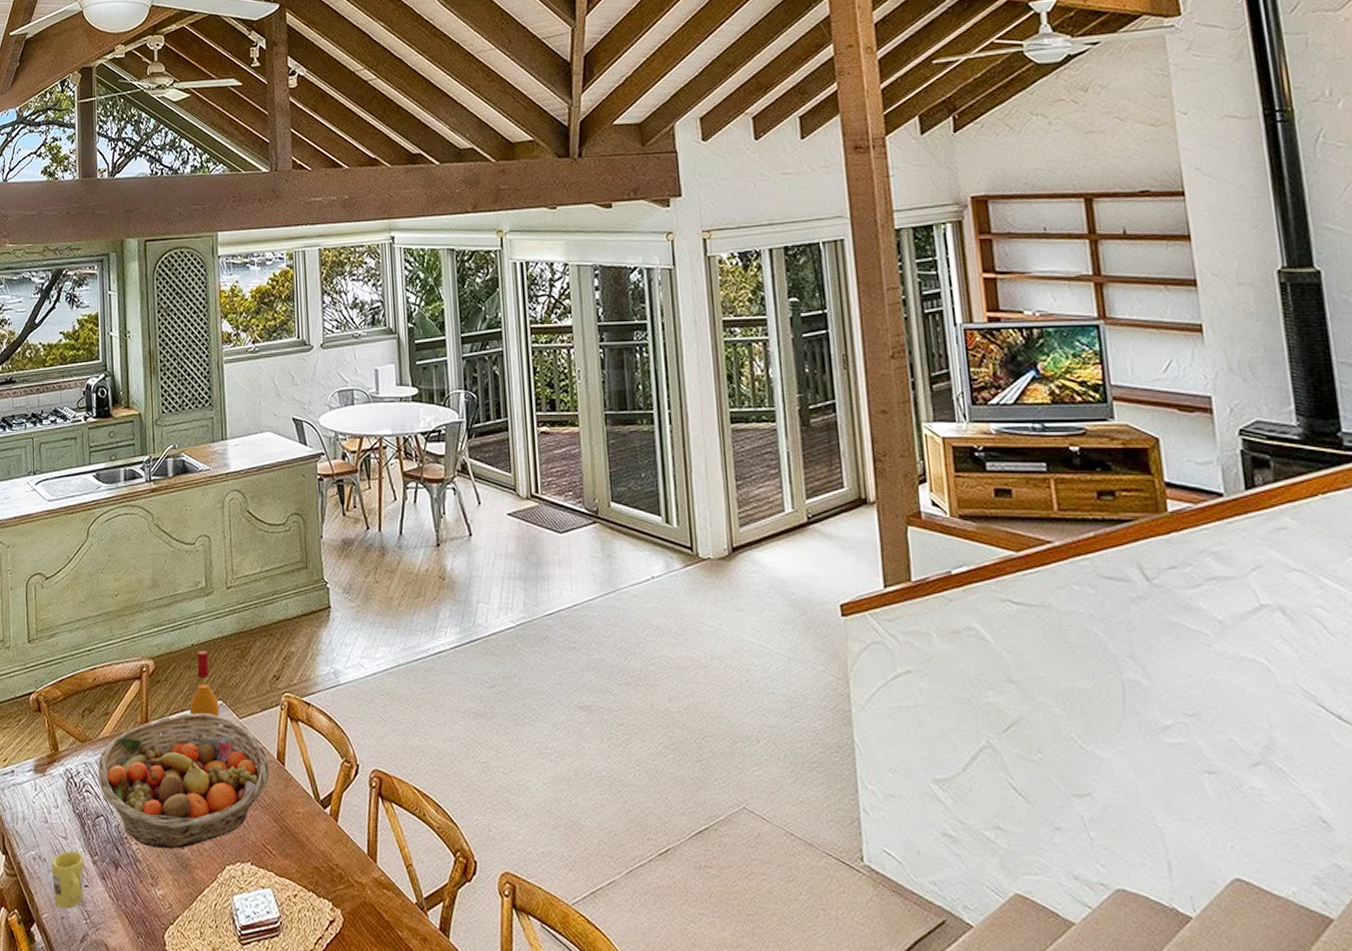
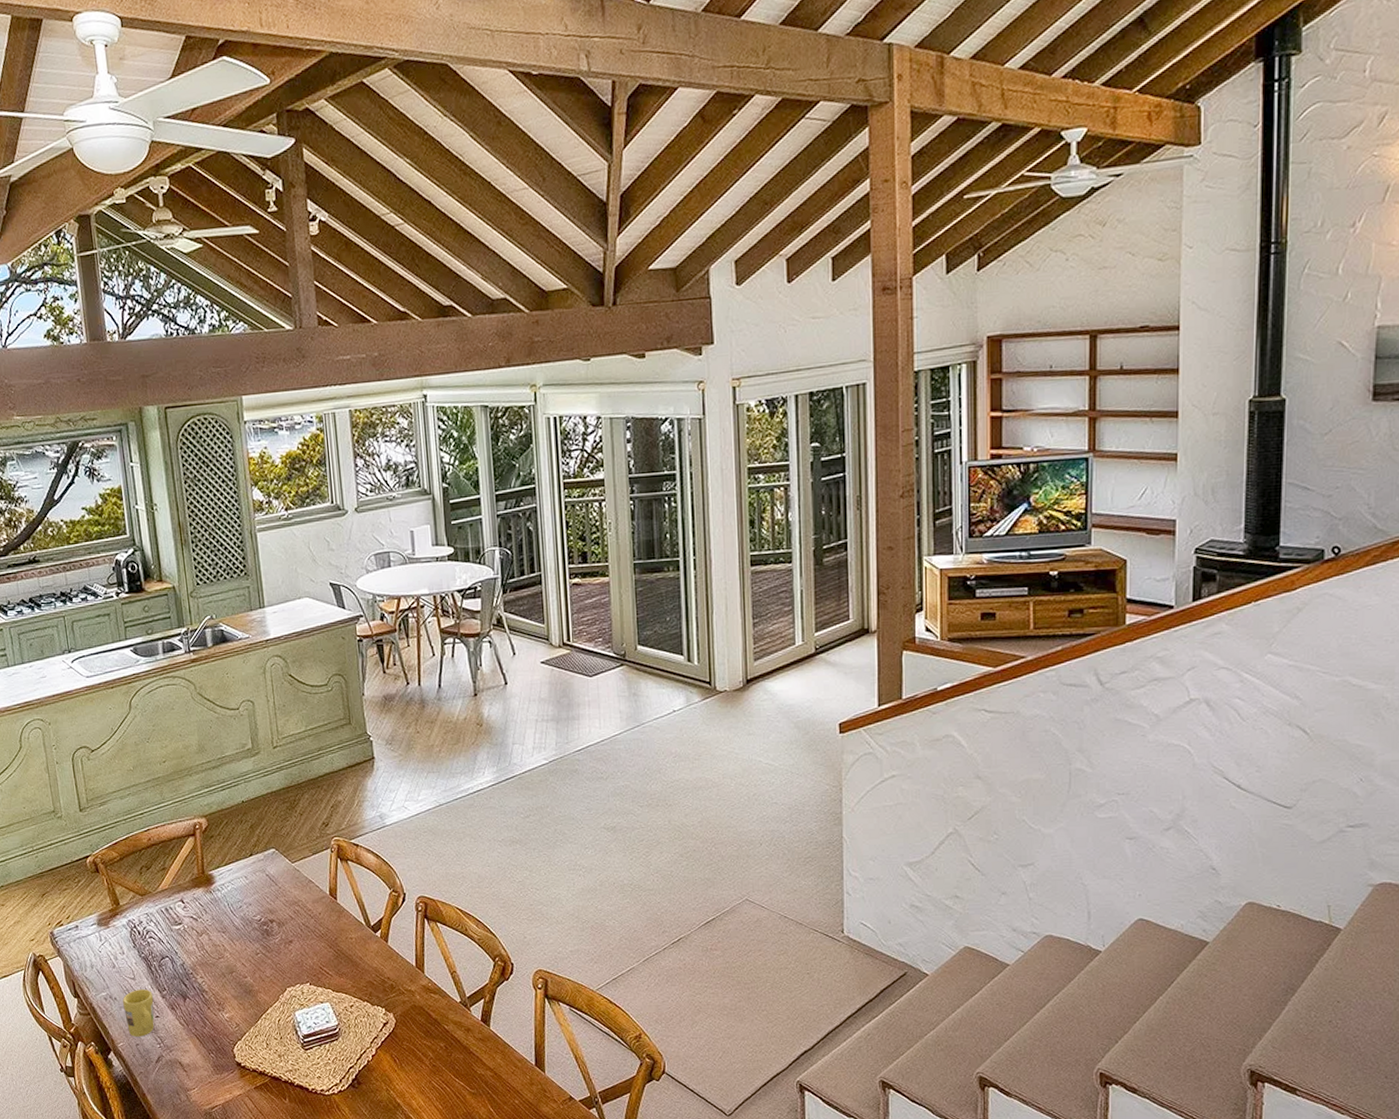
fruit basket: present [98,712,270,849] -> none [159,860,323,980]
wine bottle: present [189,649,220,737] -> none [243,805,275,880]

